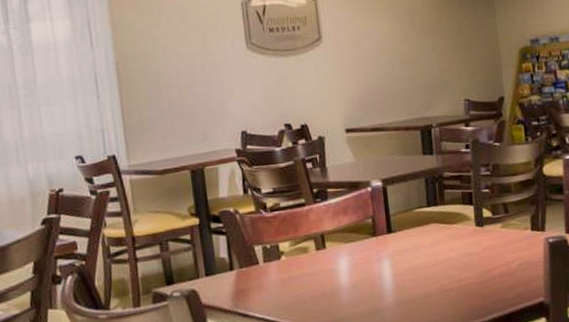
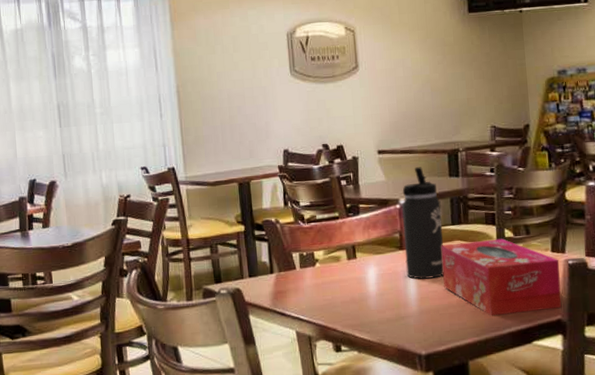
thermos bottle: none [373,145,421,268] -> present [402,167,444,280]
tissue box: none [416,219,544,303] -> present [441,238,562,316]

